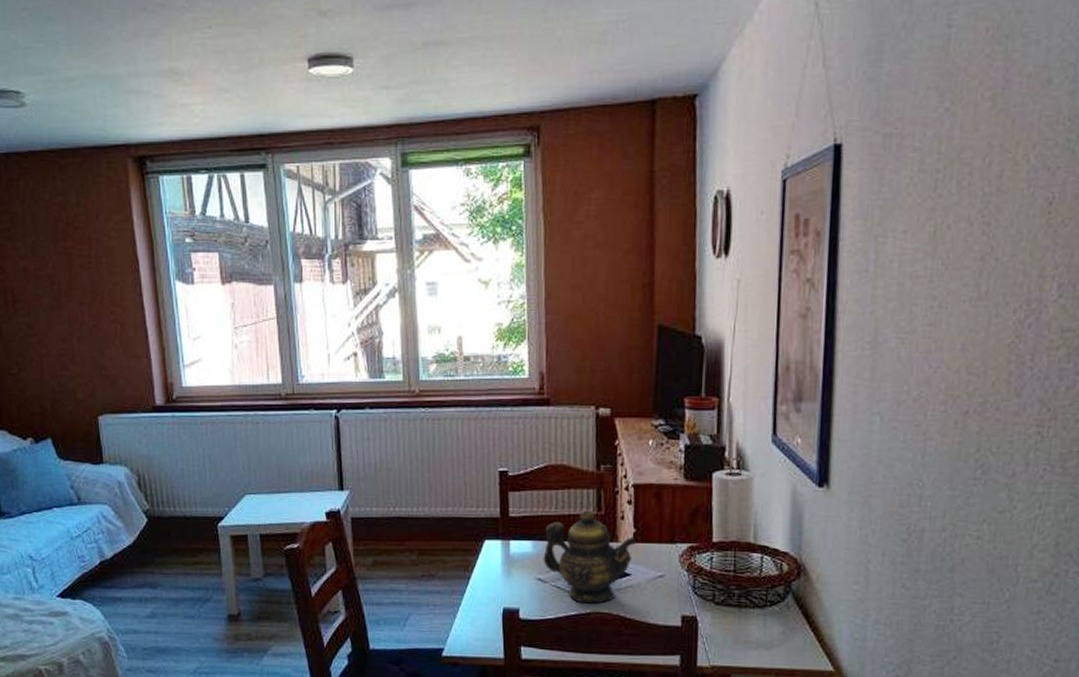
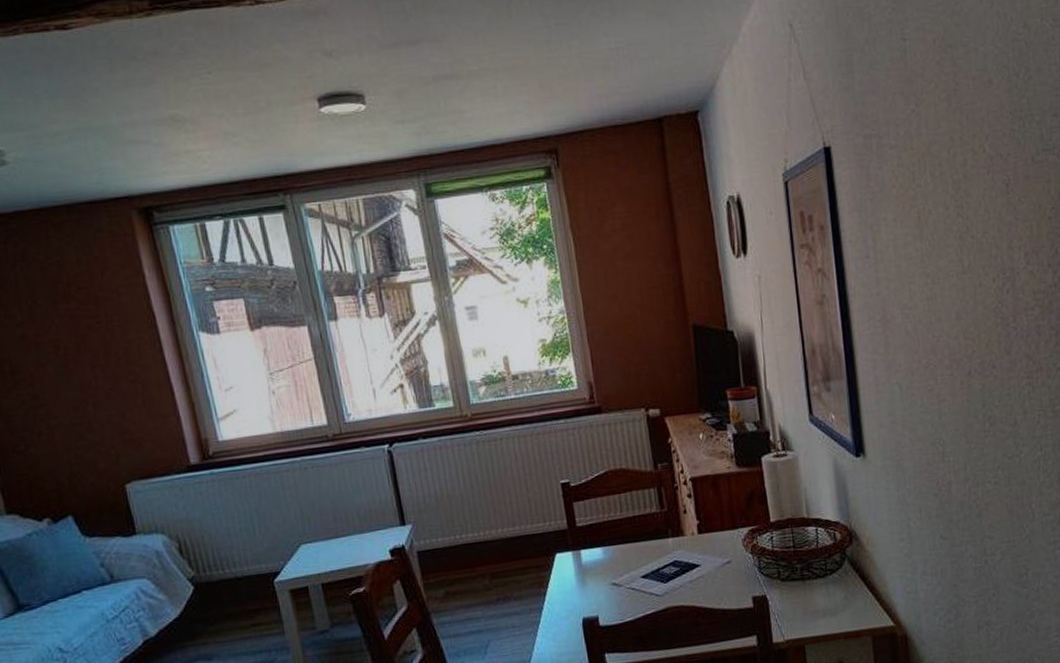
teapot: present [543,510,636,604] -> none [613,509,701,601]

